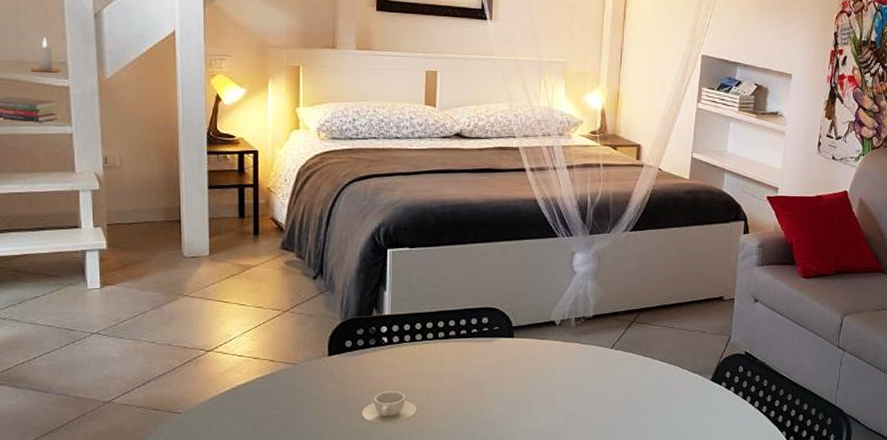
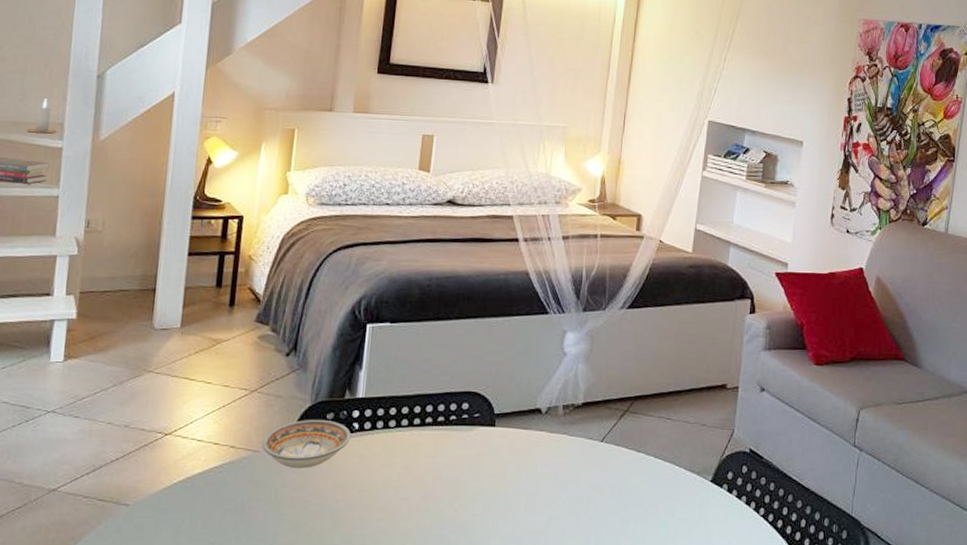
bowl: none [299,334,382,378] -> present [261,419,352,468]
teacup: present [362,391,417,425] -> none [323,485,384,525]

